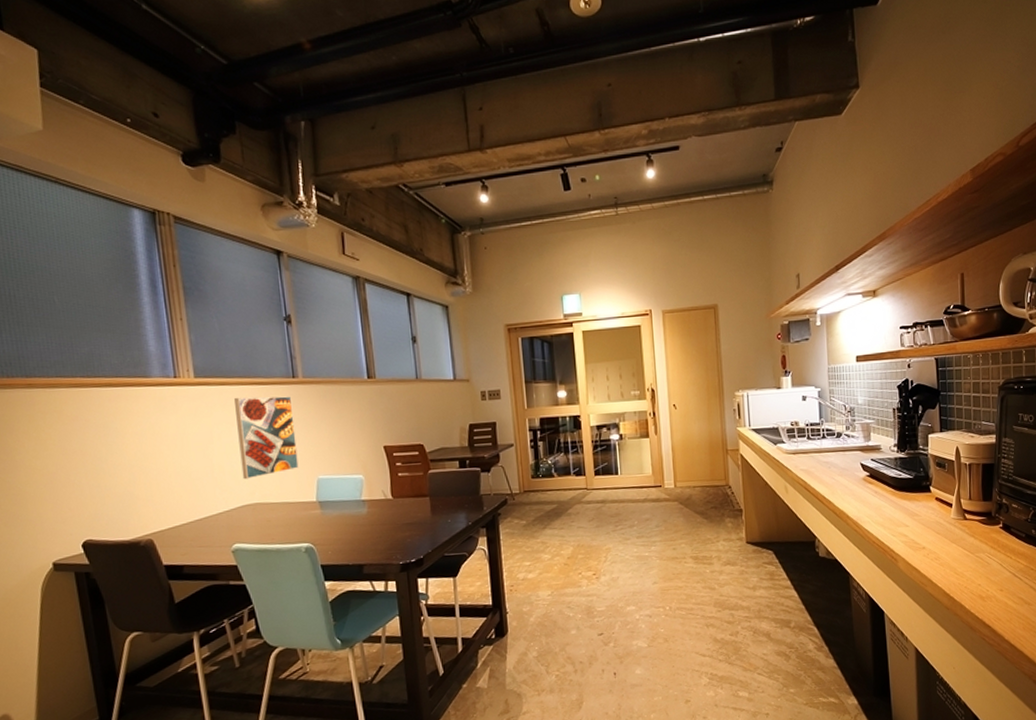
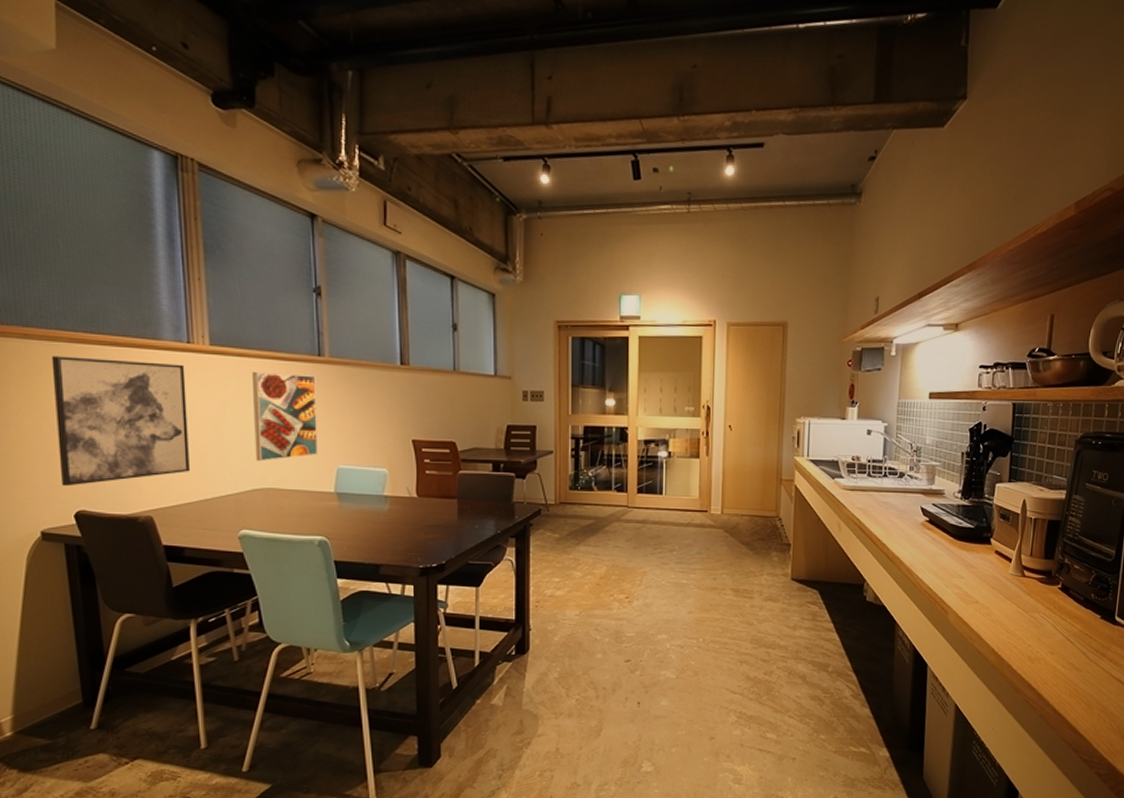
wall art: none [53,397,184,520] -> present [51,356,190,487]

